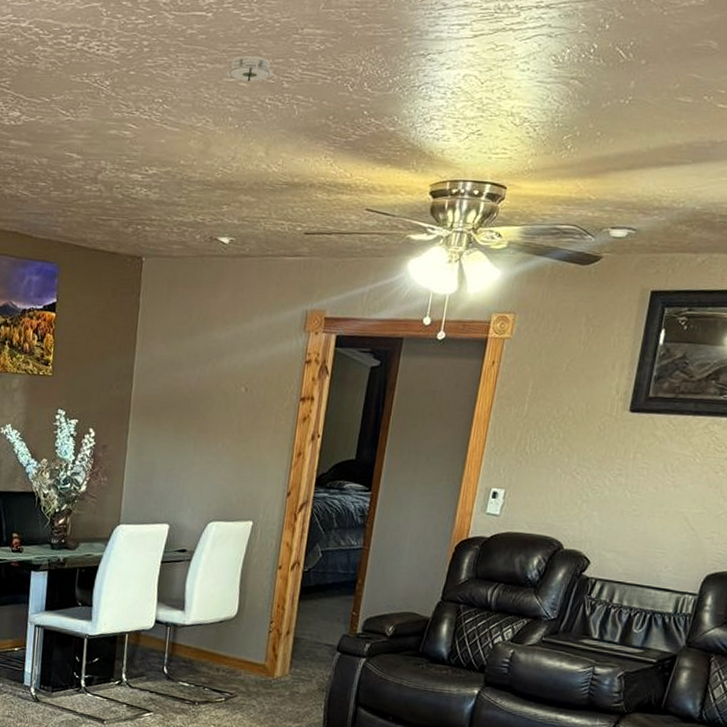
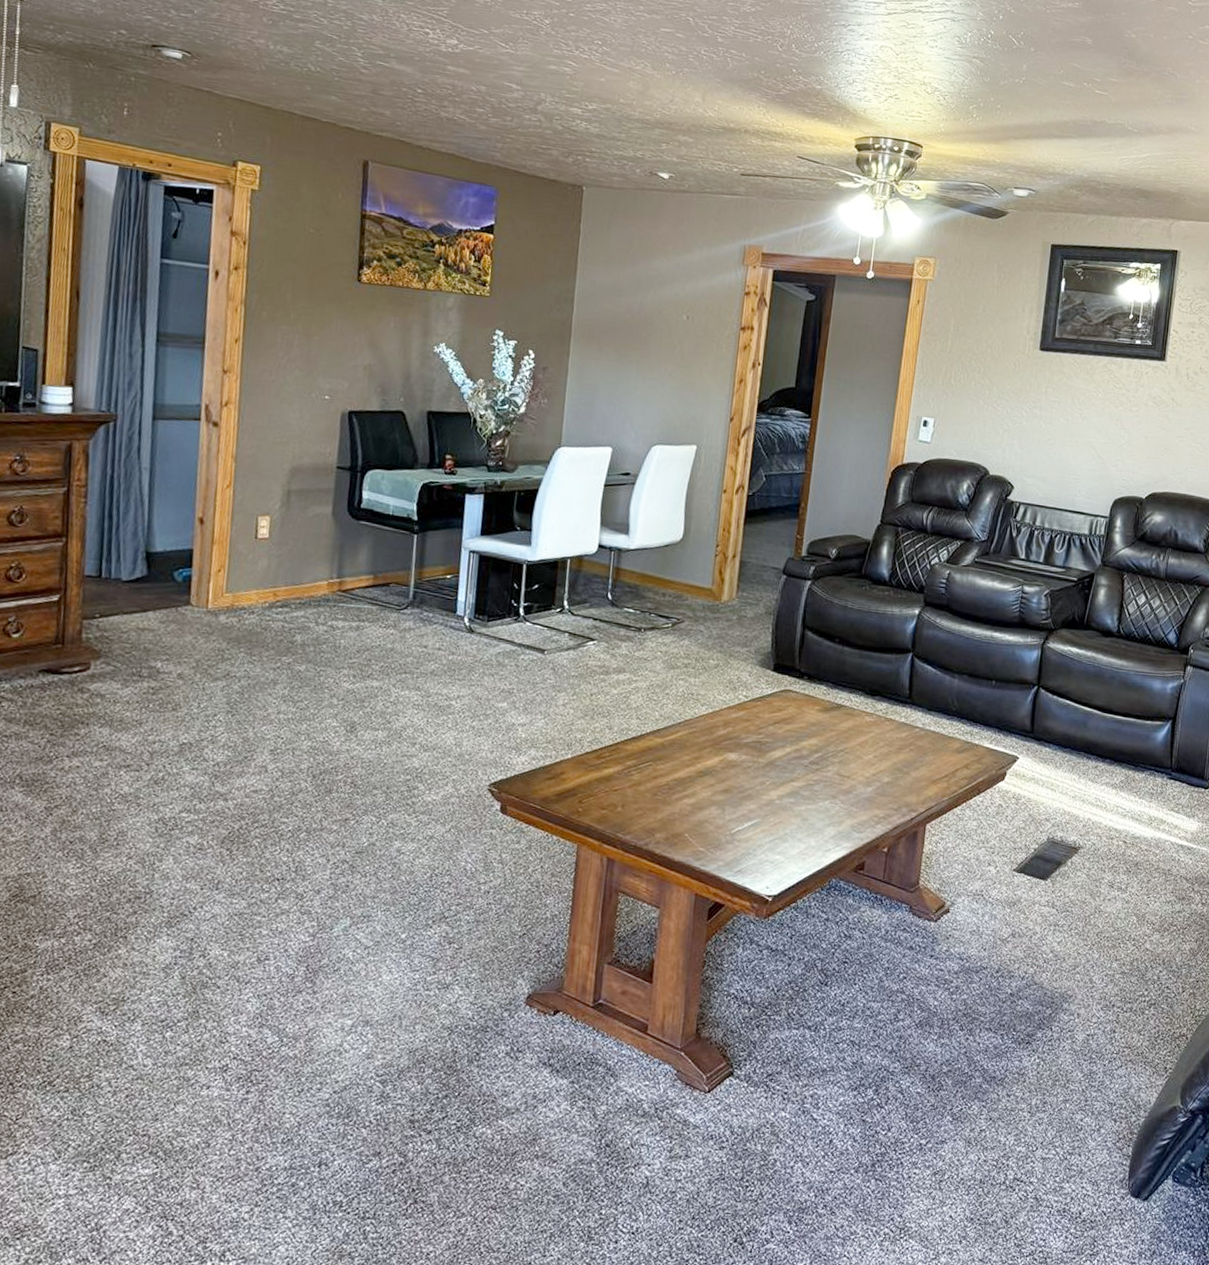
smoke detector: present [224,56,273,82] -> none [662,10,707,34]

